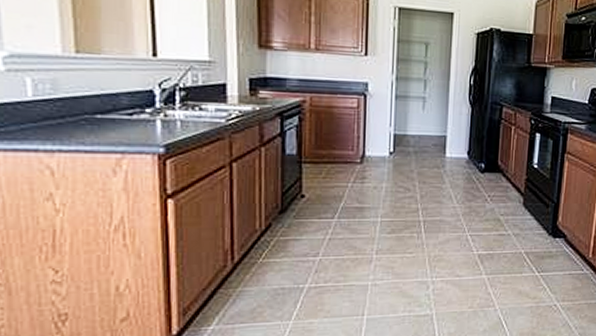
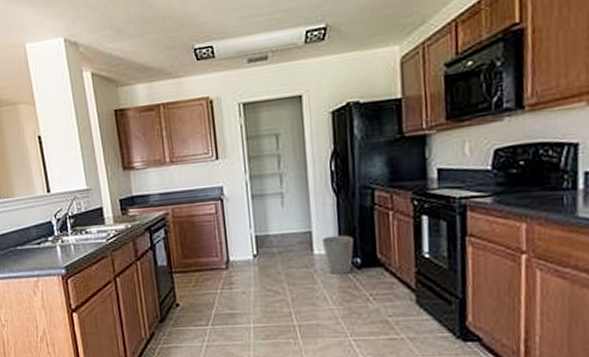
trash can: none [454,142,480,176] -> present [321,235,353,274]

